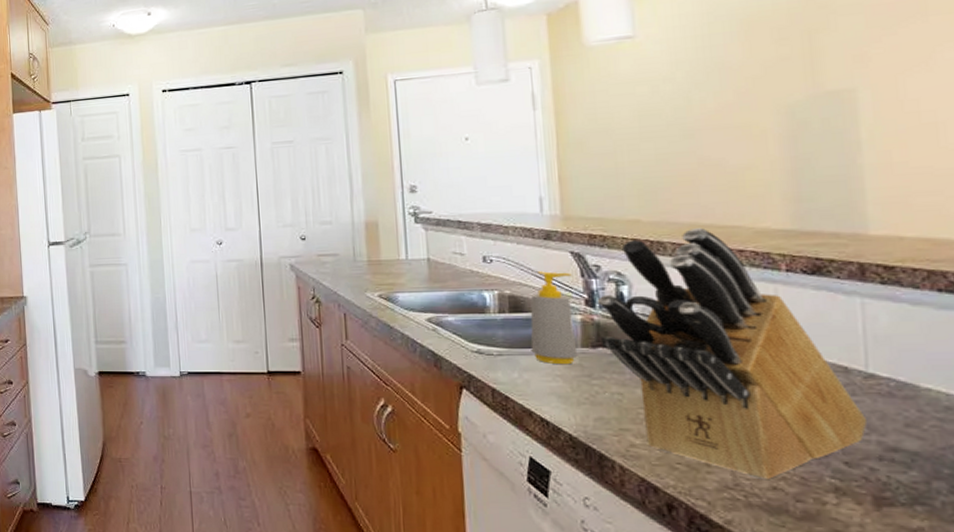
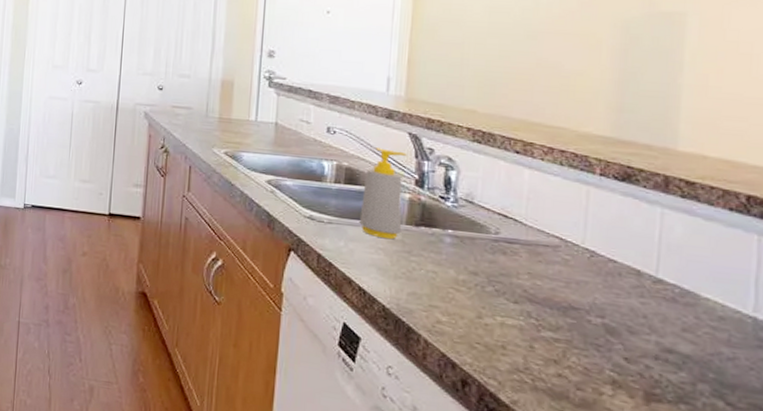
knife block: present [597,227,868,479] -> none [425,124,651,366]

